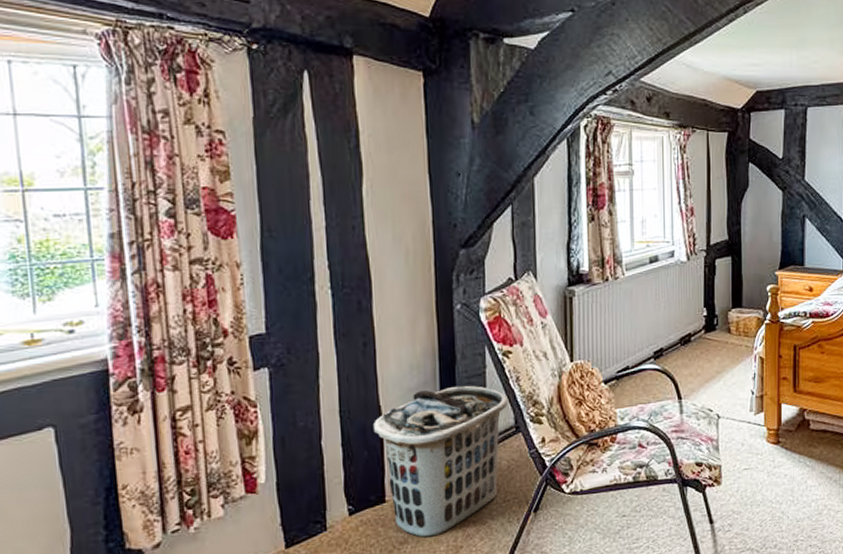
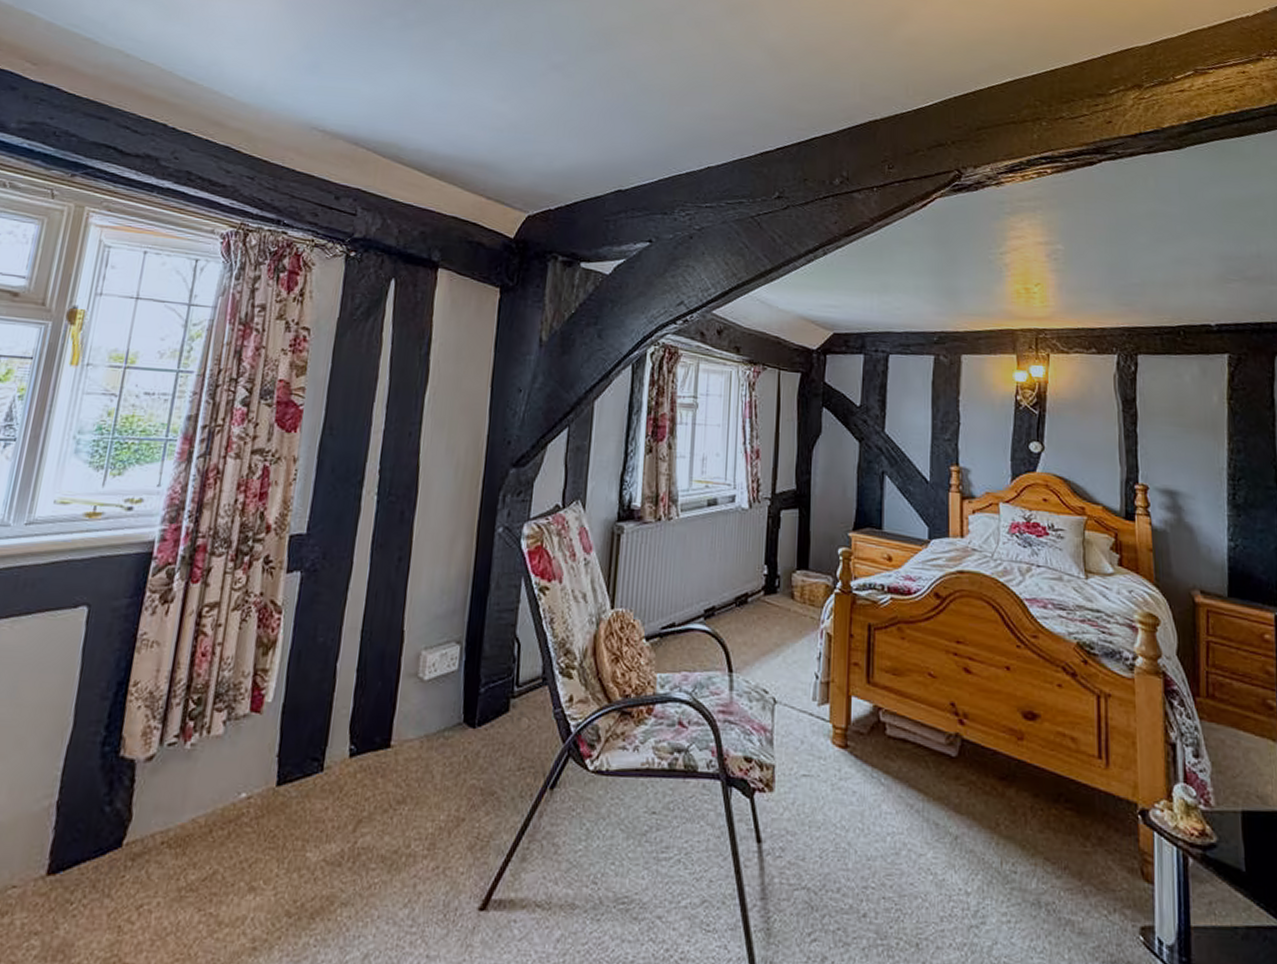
clothes hamper: present [372,385,509,538] -> none [392,619,539,801]

